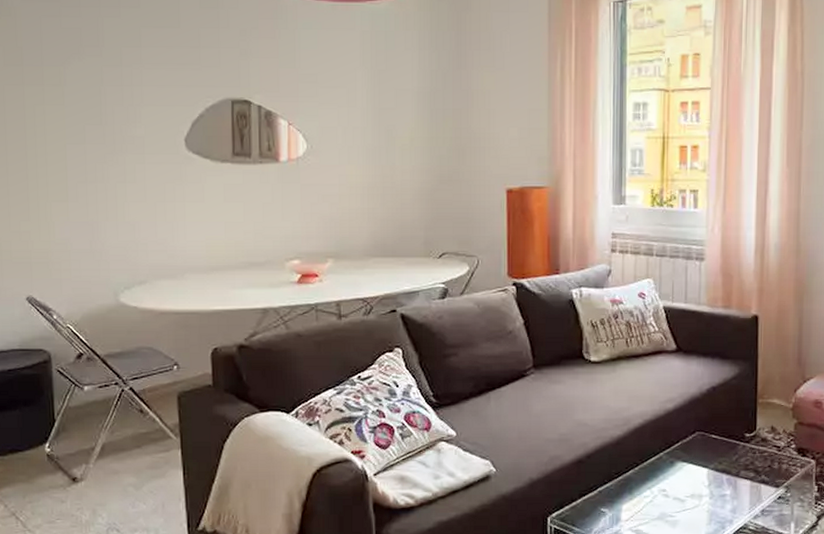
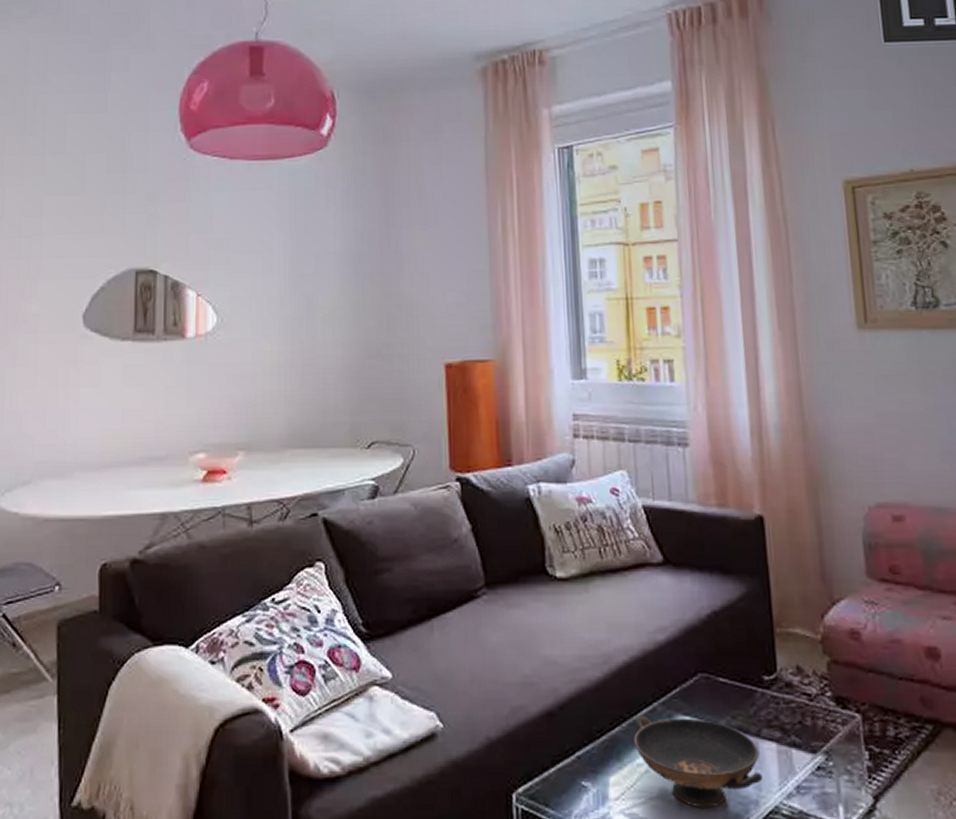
decorative bowl: none [643,462,737,526] -> present [633,715,763,808]

